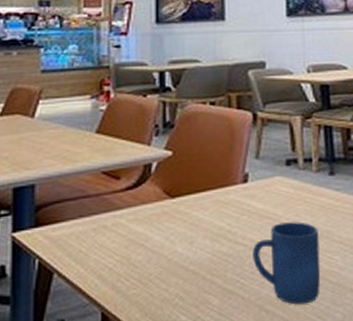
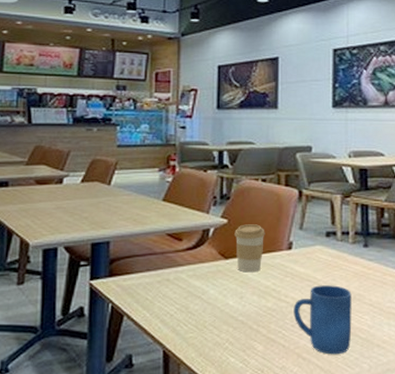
coffee cup: none [181,155,217,213] -> present [235,224,265,273]

